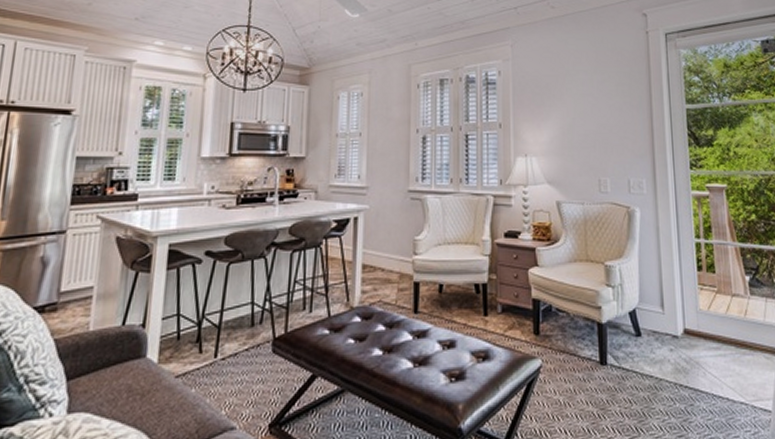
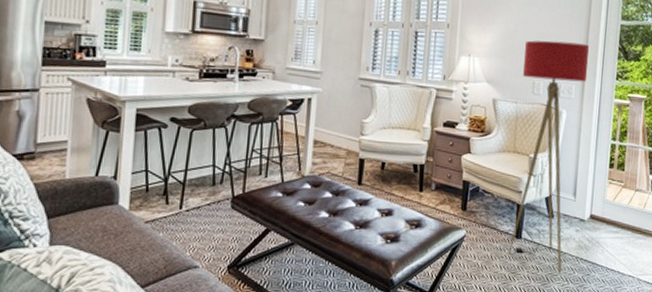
floor lamp: none [586,132,660,406] -> present [508,40,590,273]

